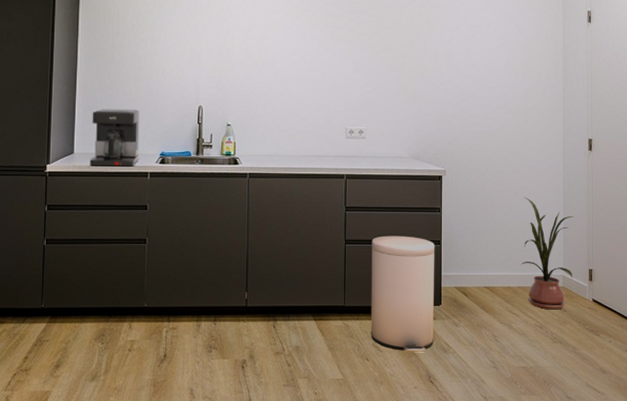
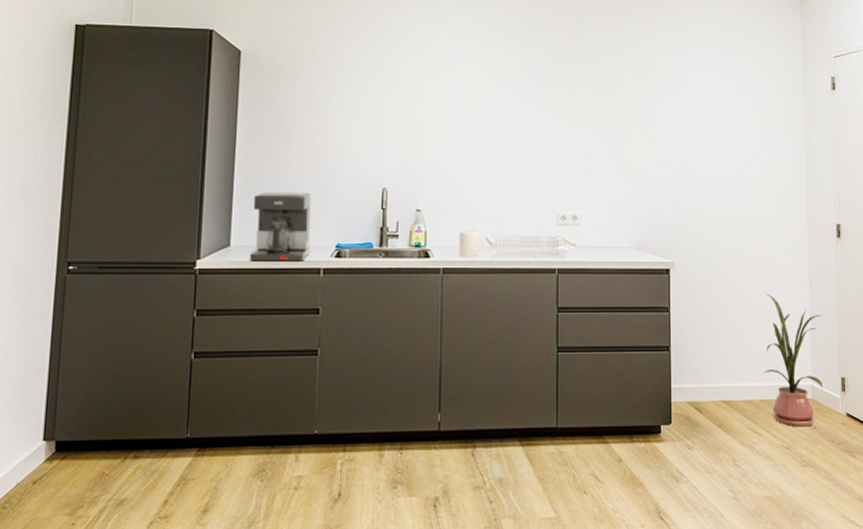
mug: none [262,142,284,165] -> present [458,231,484,258]
dish rack: none [285,146,363,166] -> present [485,235,577,258]
pedal bin: present [370,235,435,352] -> none [588,341,664,482]

